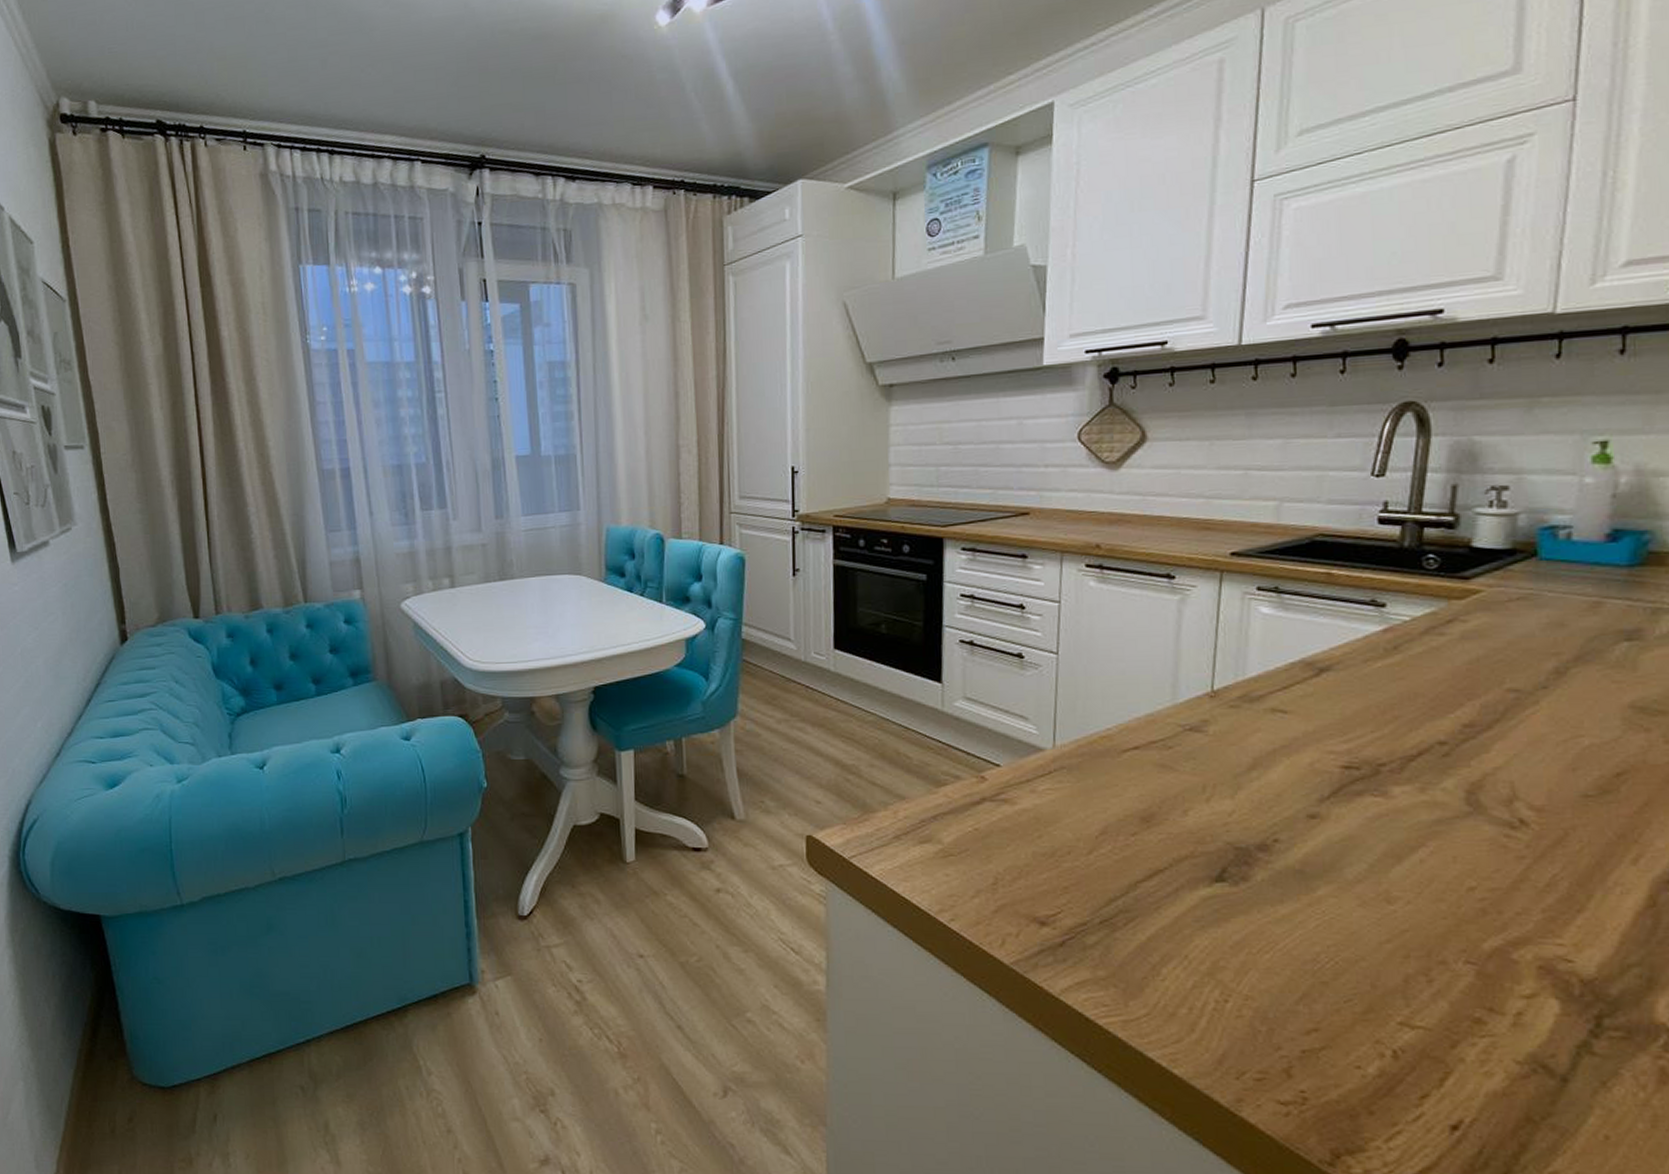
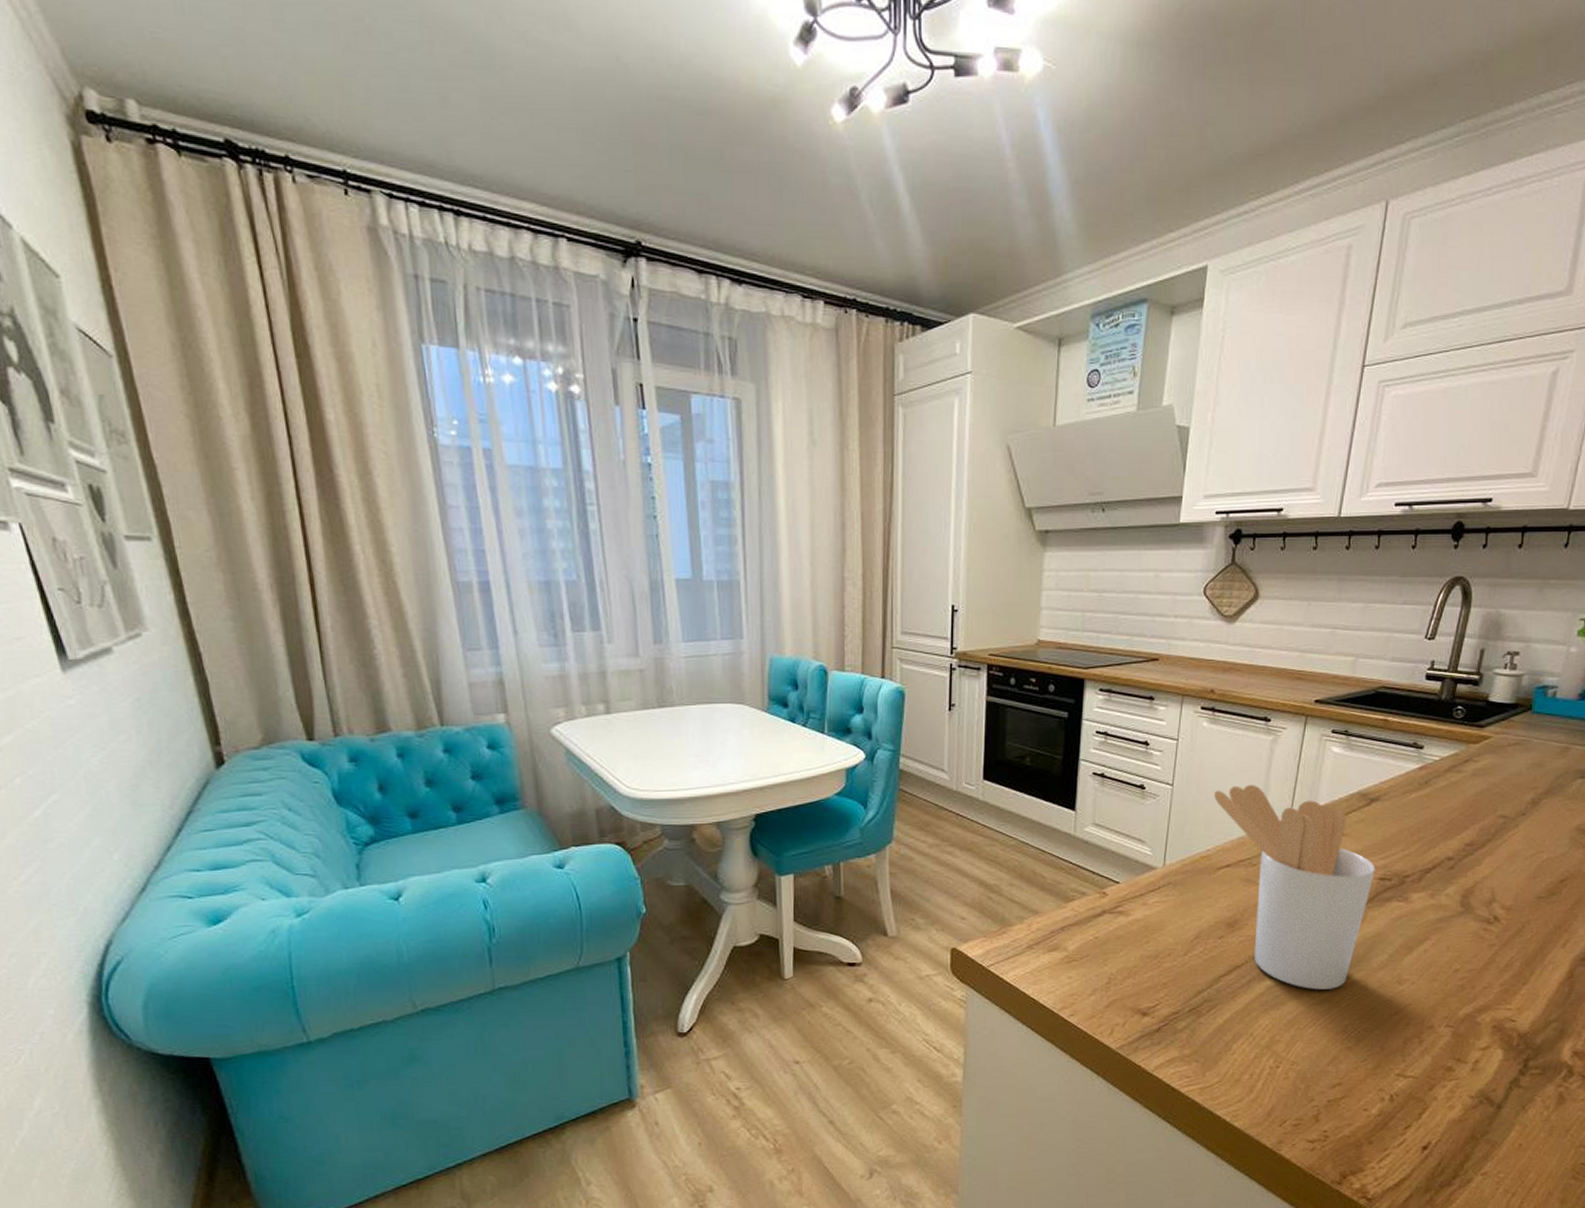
utensil holder: none [1109,651,1336,905] -> present [1213,784,1375,990]

